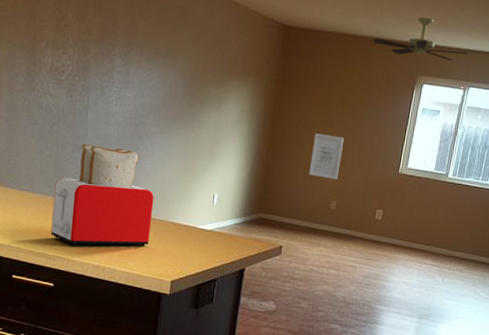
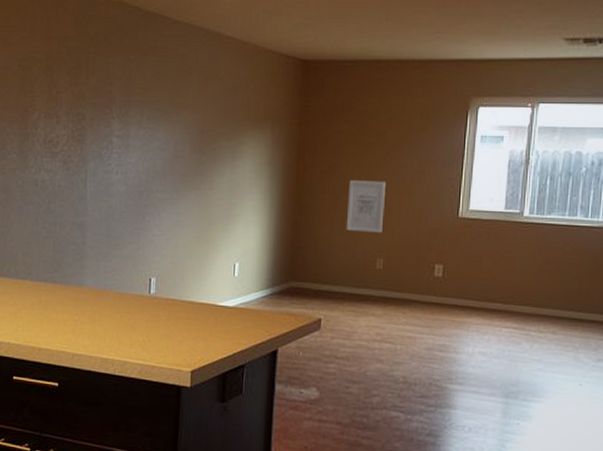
toaster: present [50,144,154,247] -> none [52,220,166,337]
ceiling fan: present [373,16,468,61] -> none [410,28,532,76]

